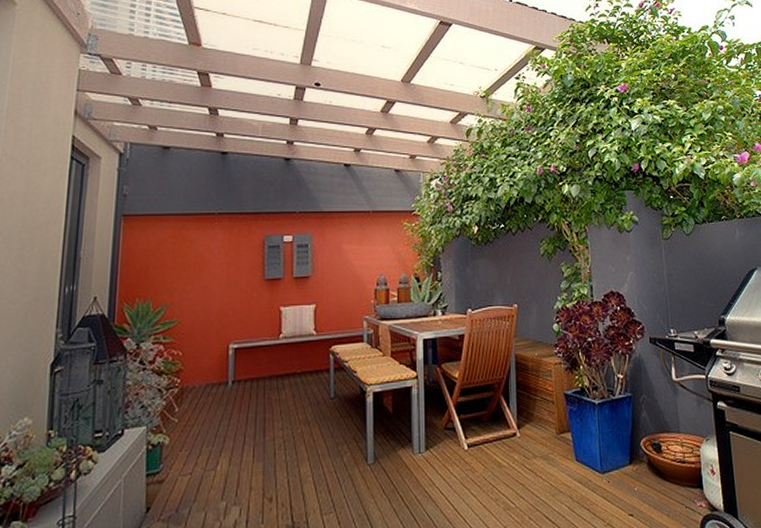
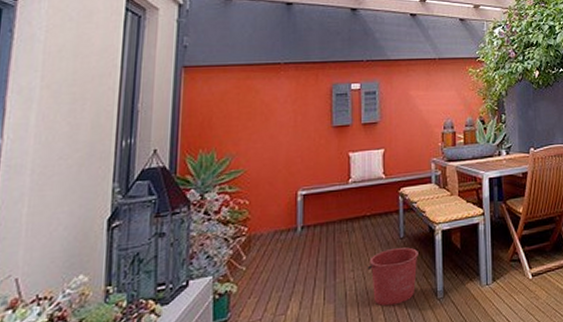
bucket: none [296,408,349,469] -> present [367,247,418,307]

